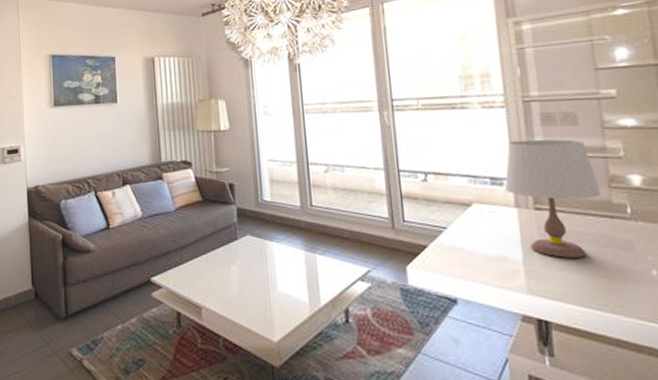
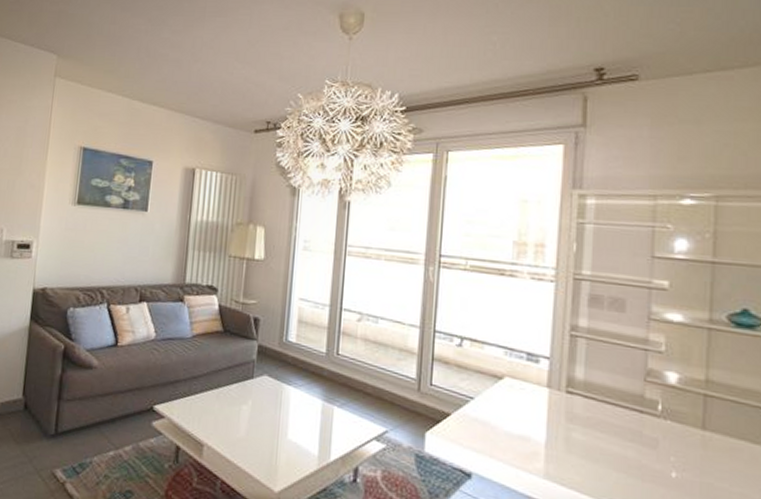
table lamp: present [505,139,601,258] -> none [540,318,635,449]

